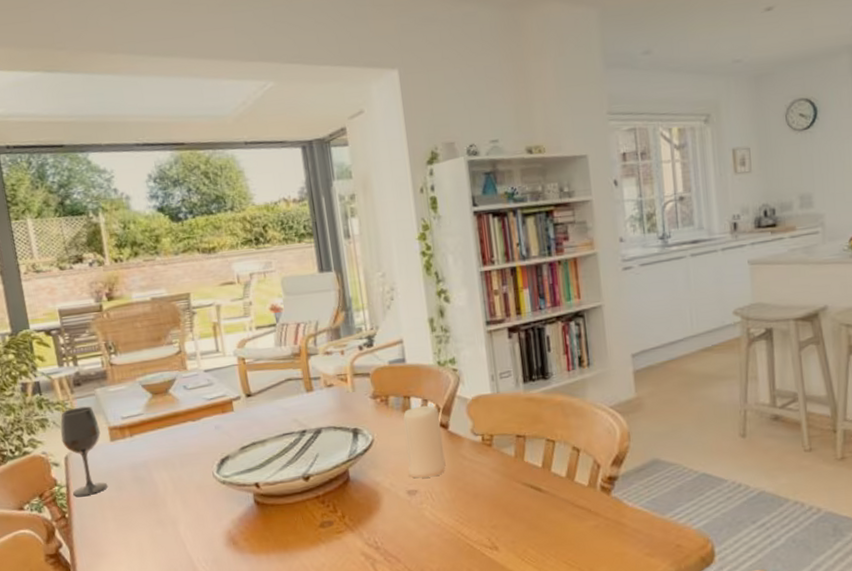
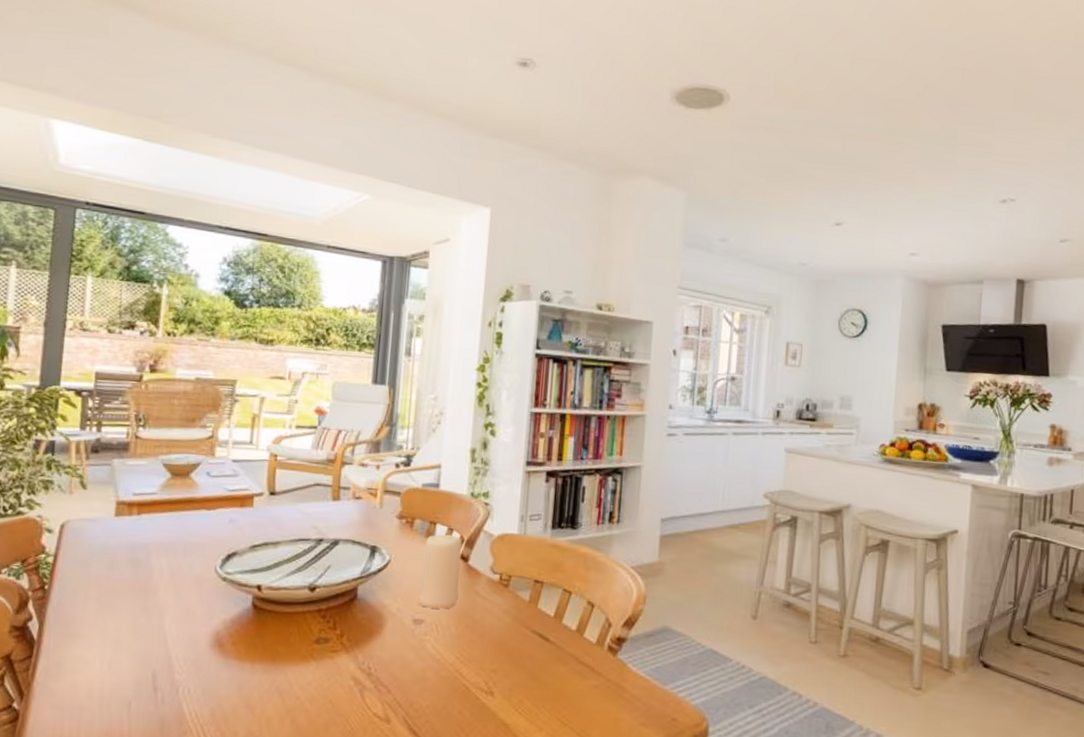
wine glass: present [60,406,108,497] -> none [59,474,107,570]

